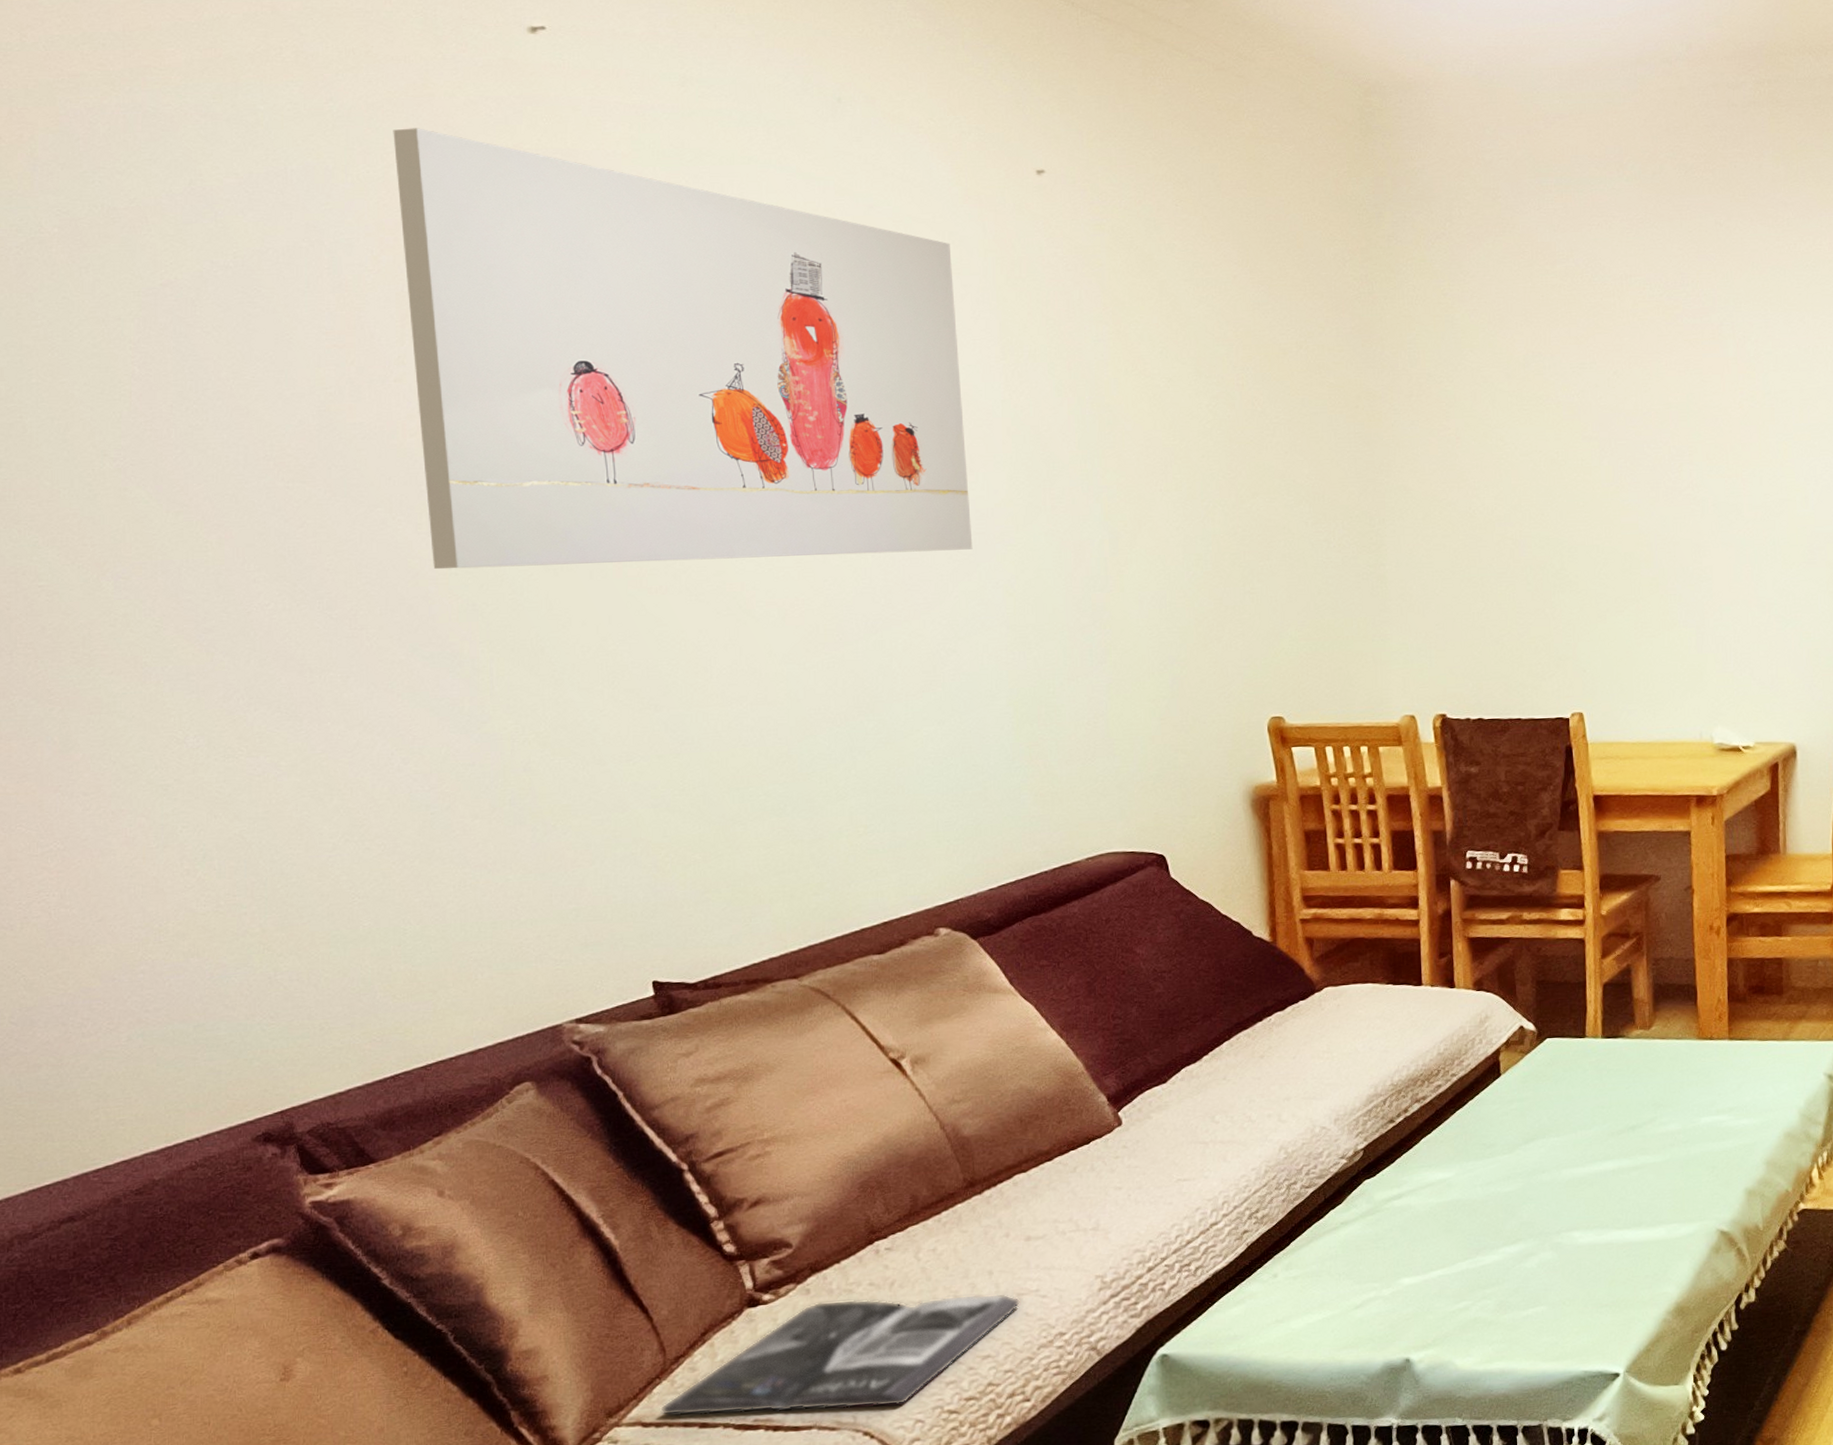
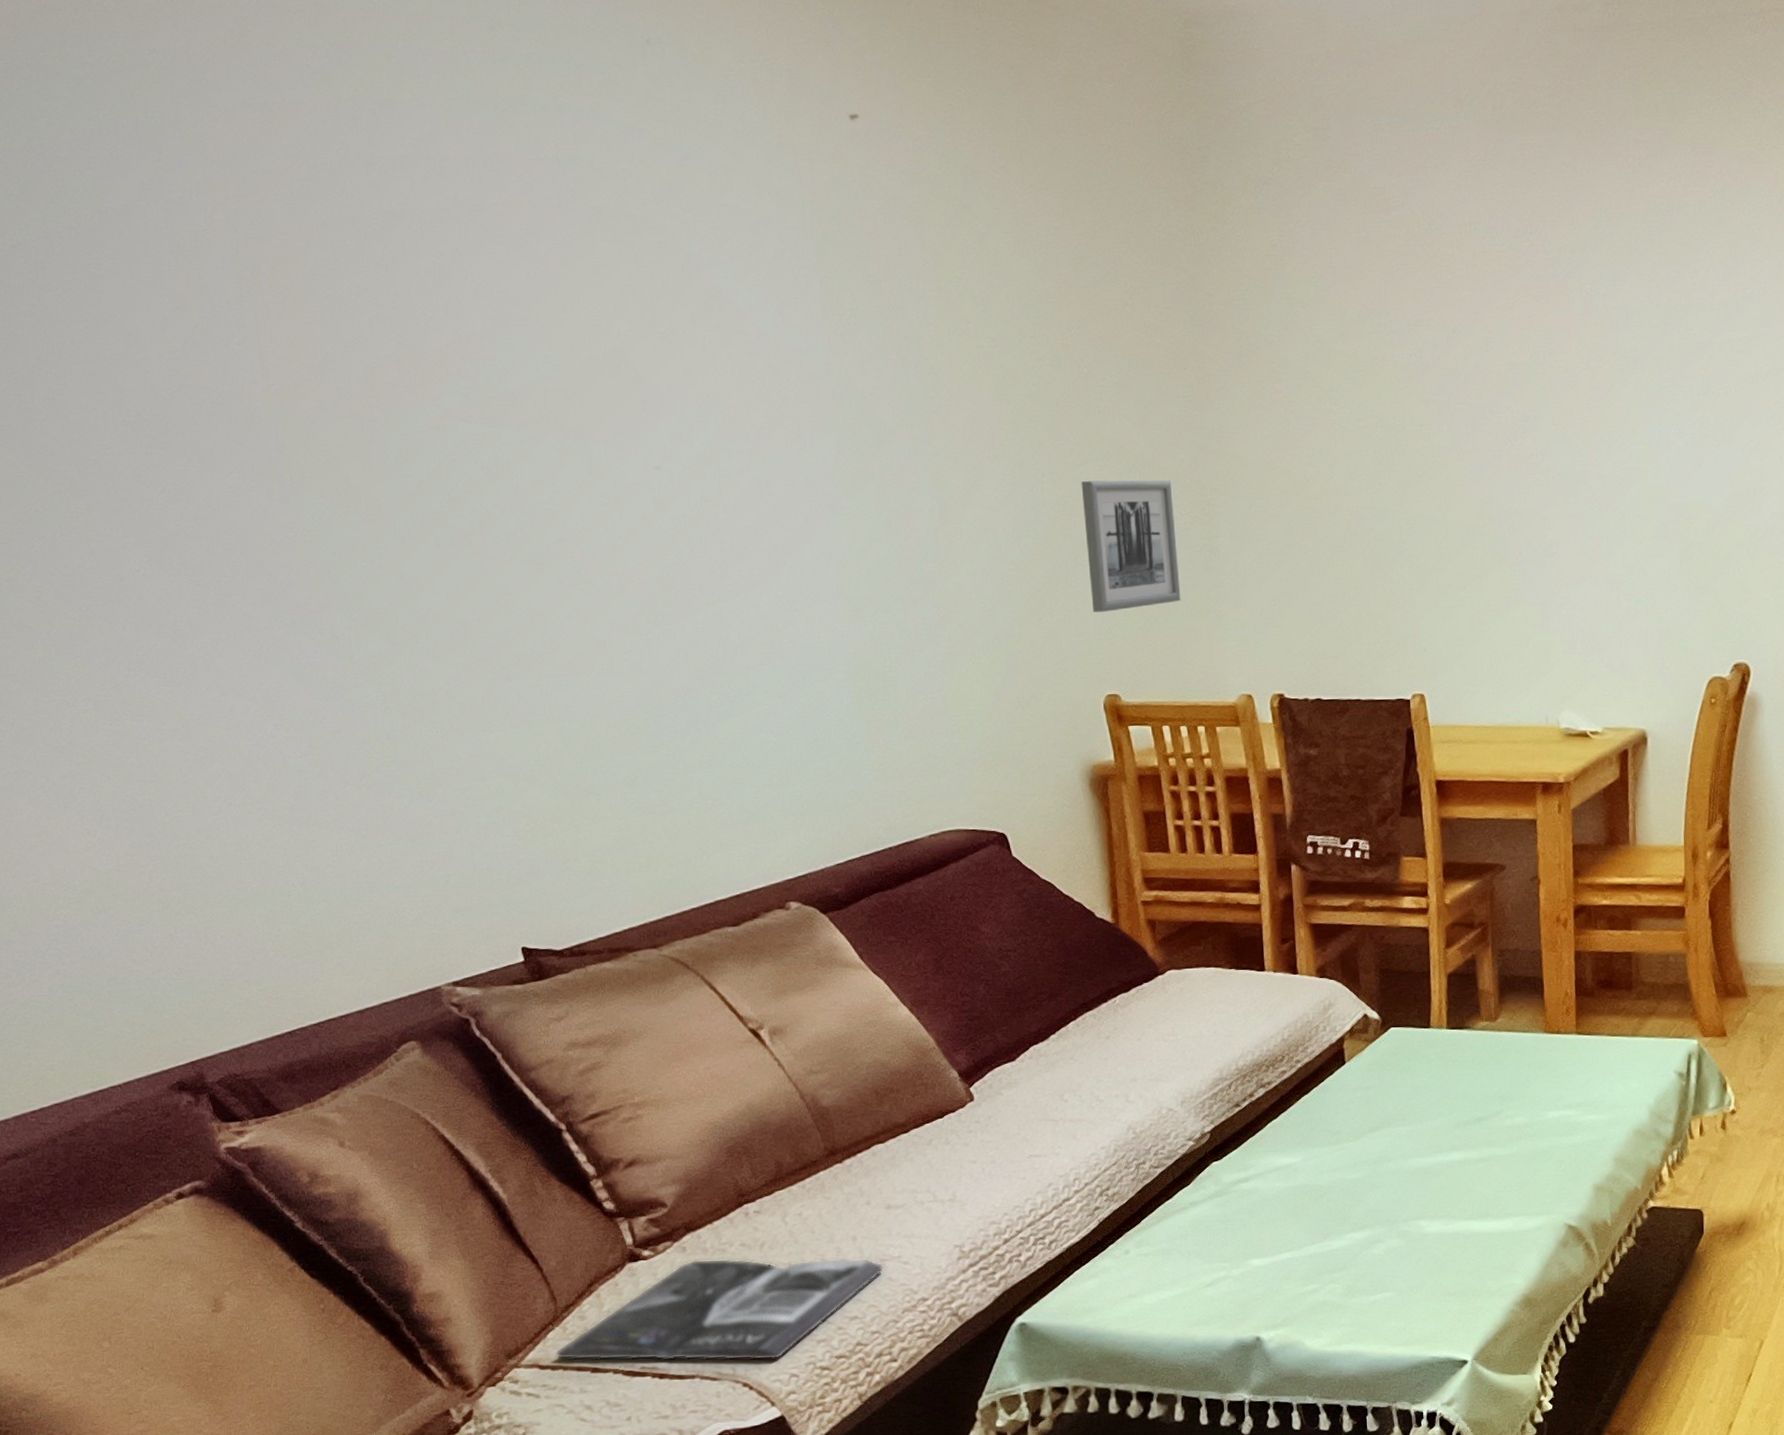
wall art: present [393,128,973,570] -> none [215,79,804,537]
wall art: none [1251,511,1347,638] -> present [1081,480,1181,612]

